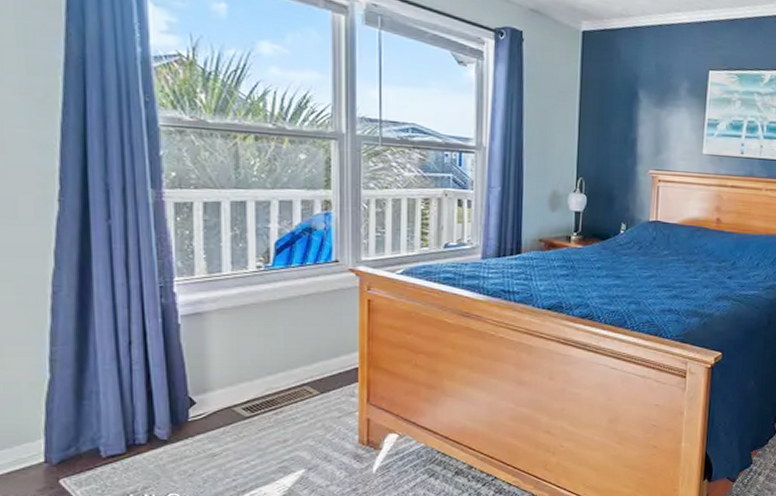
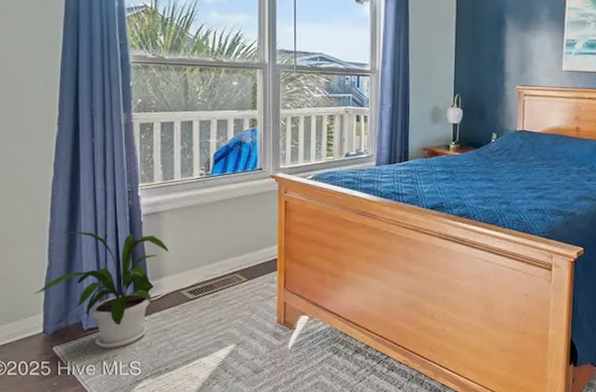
house plant: none [31,337,216,480] -> present [34,232,169,349]

